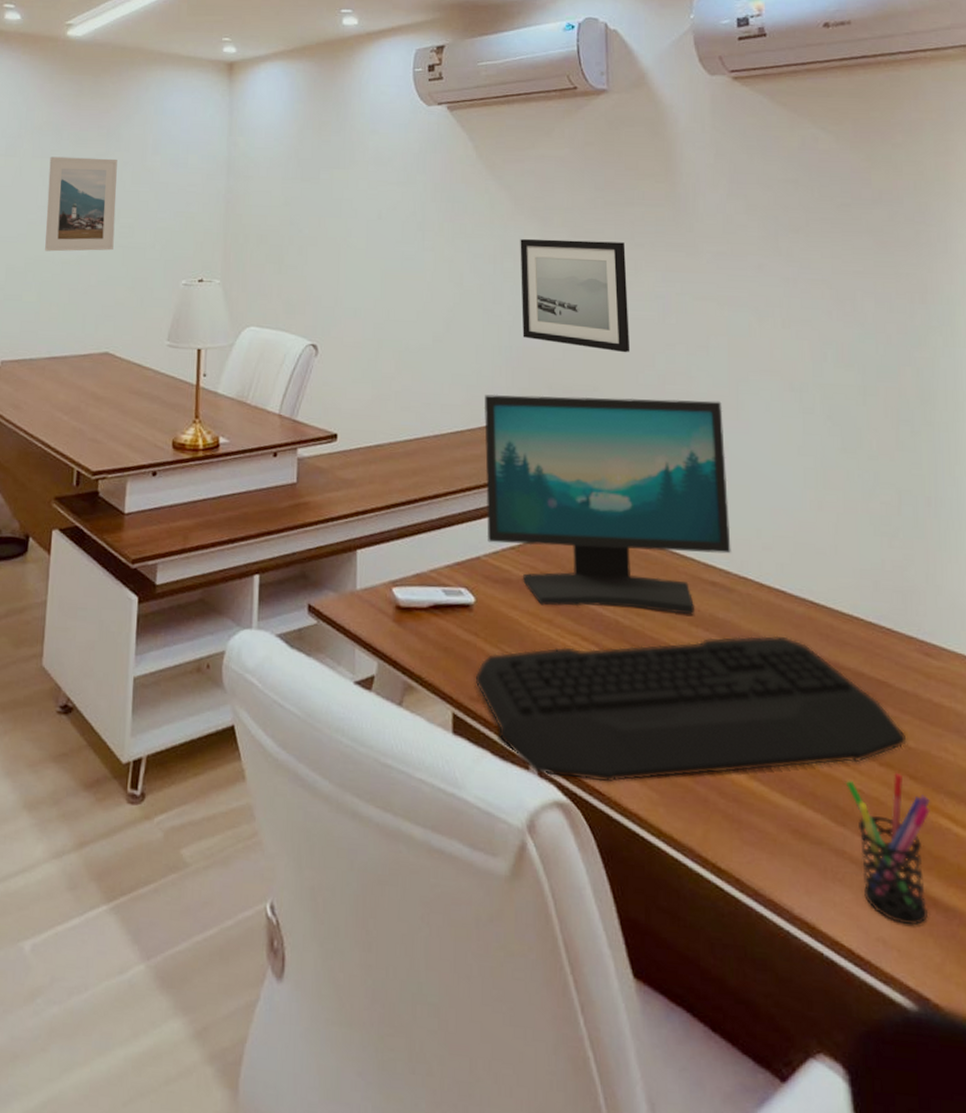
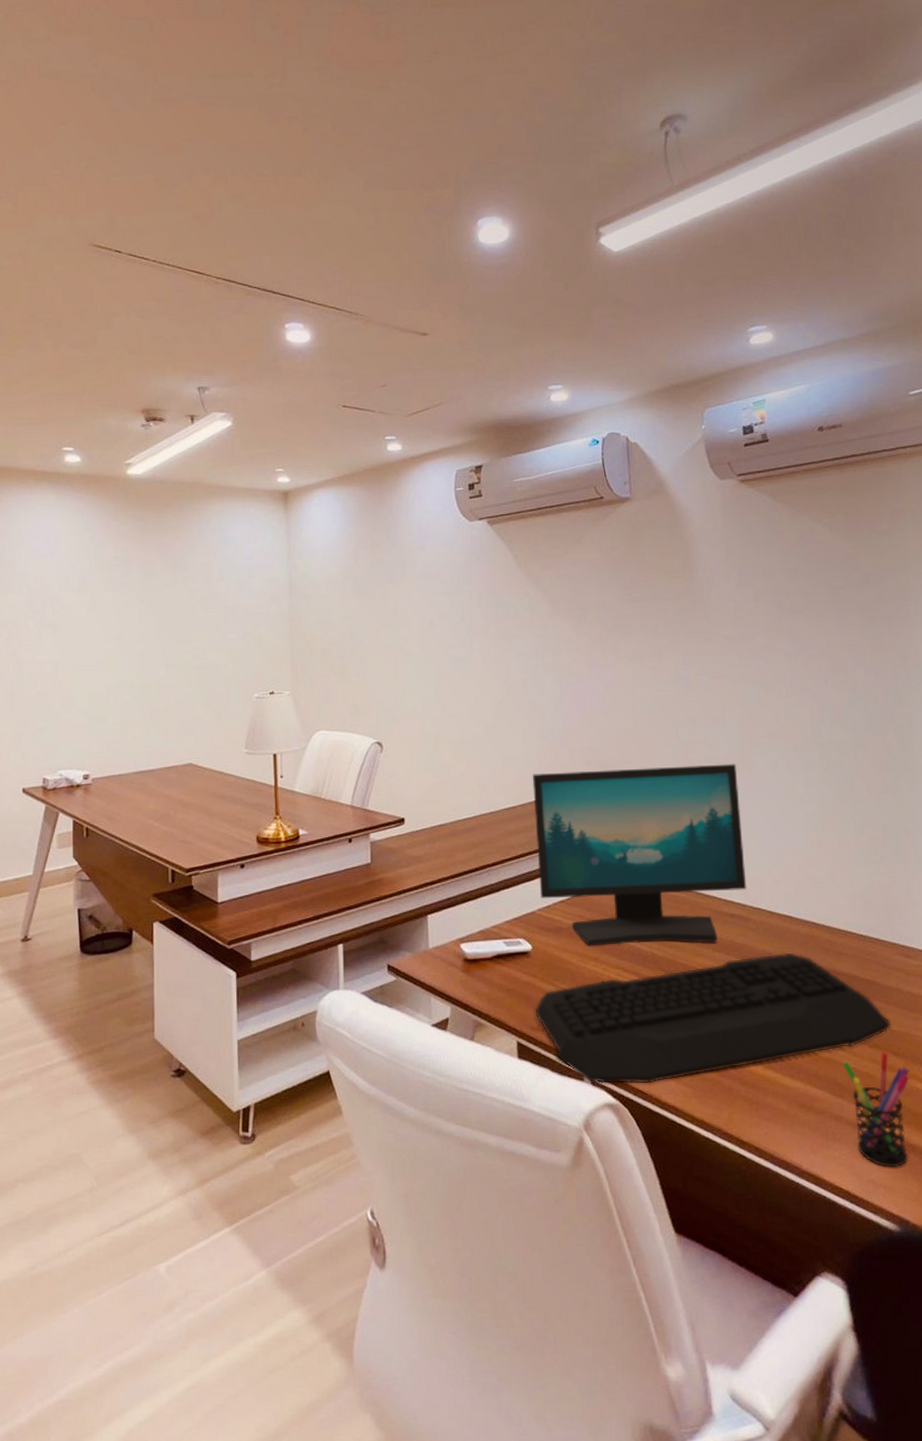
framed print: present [45,156,118,252] -> none [121,587,188,677]
wall art: present [520,238,631,353] -> none [558,633,658,729]

